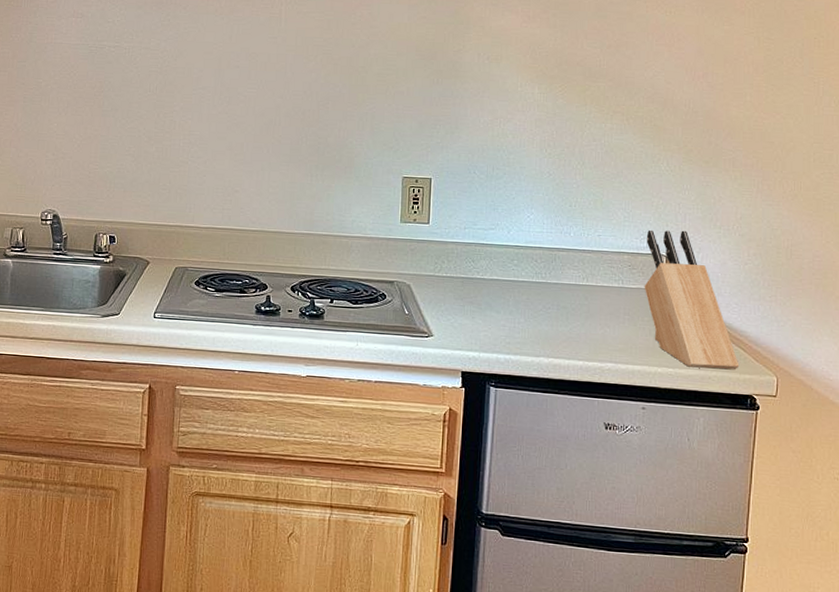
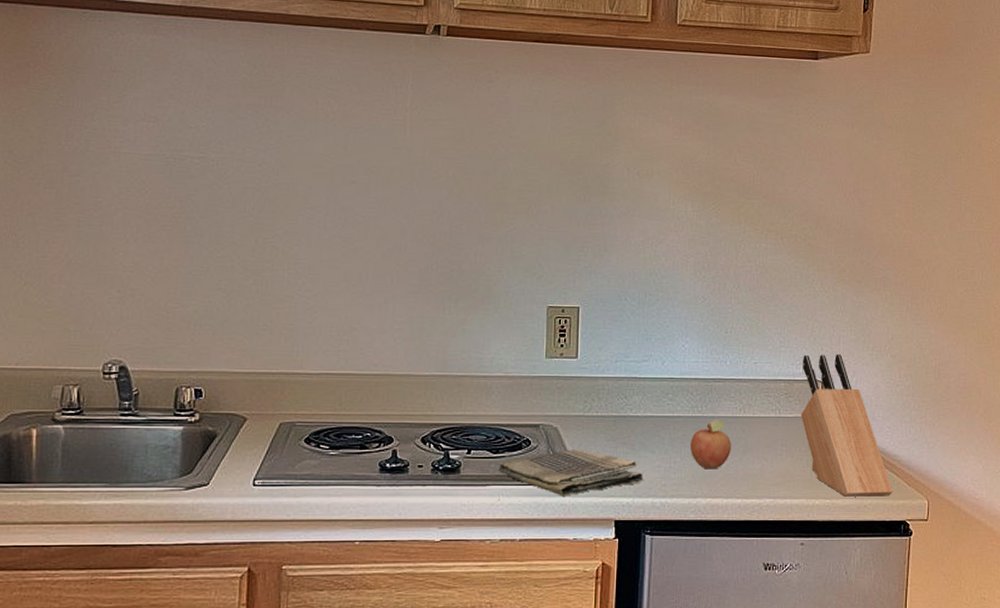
dish towel: none [357,305,490,346] -> present [498,449,644,496]
fruit: none [534,286,574,332] -> present [691,420,731,469]

